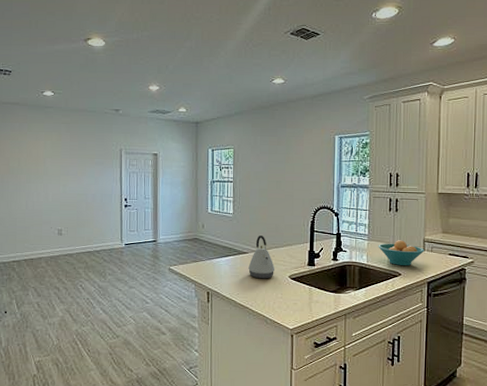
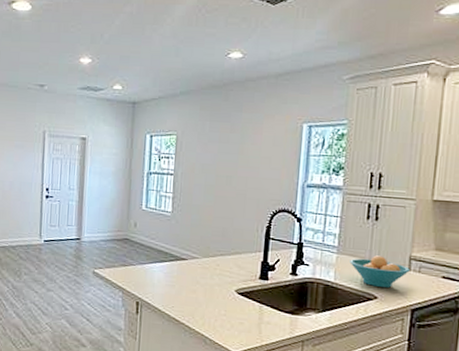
kettle: present [248,235,275,279] -> none [186,240,220,292]

